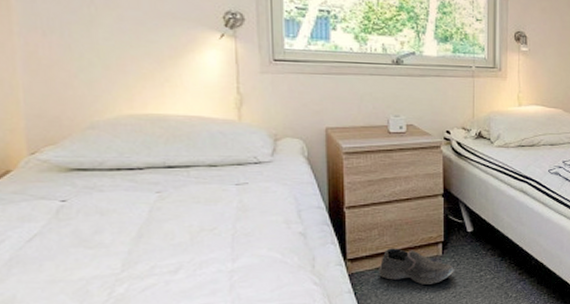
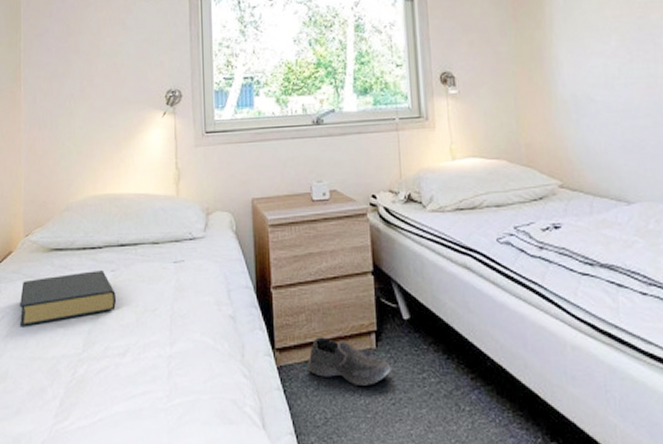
hardback book: none [26,191,165,251] -> present [19,269,117,327]

